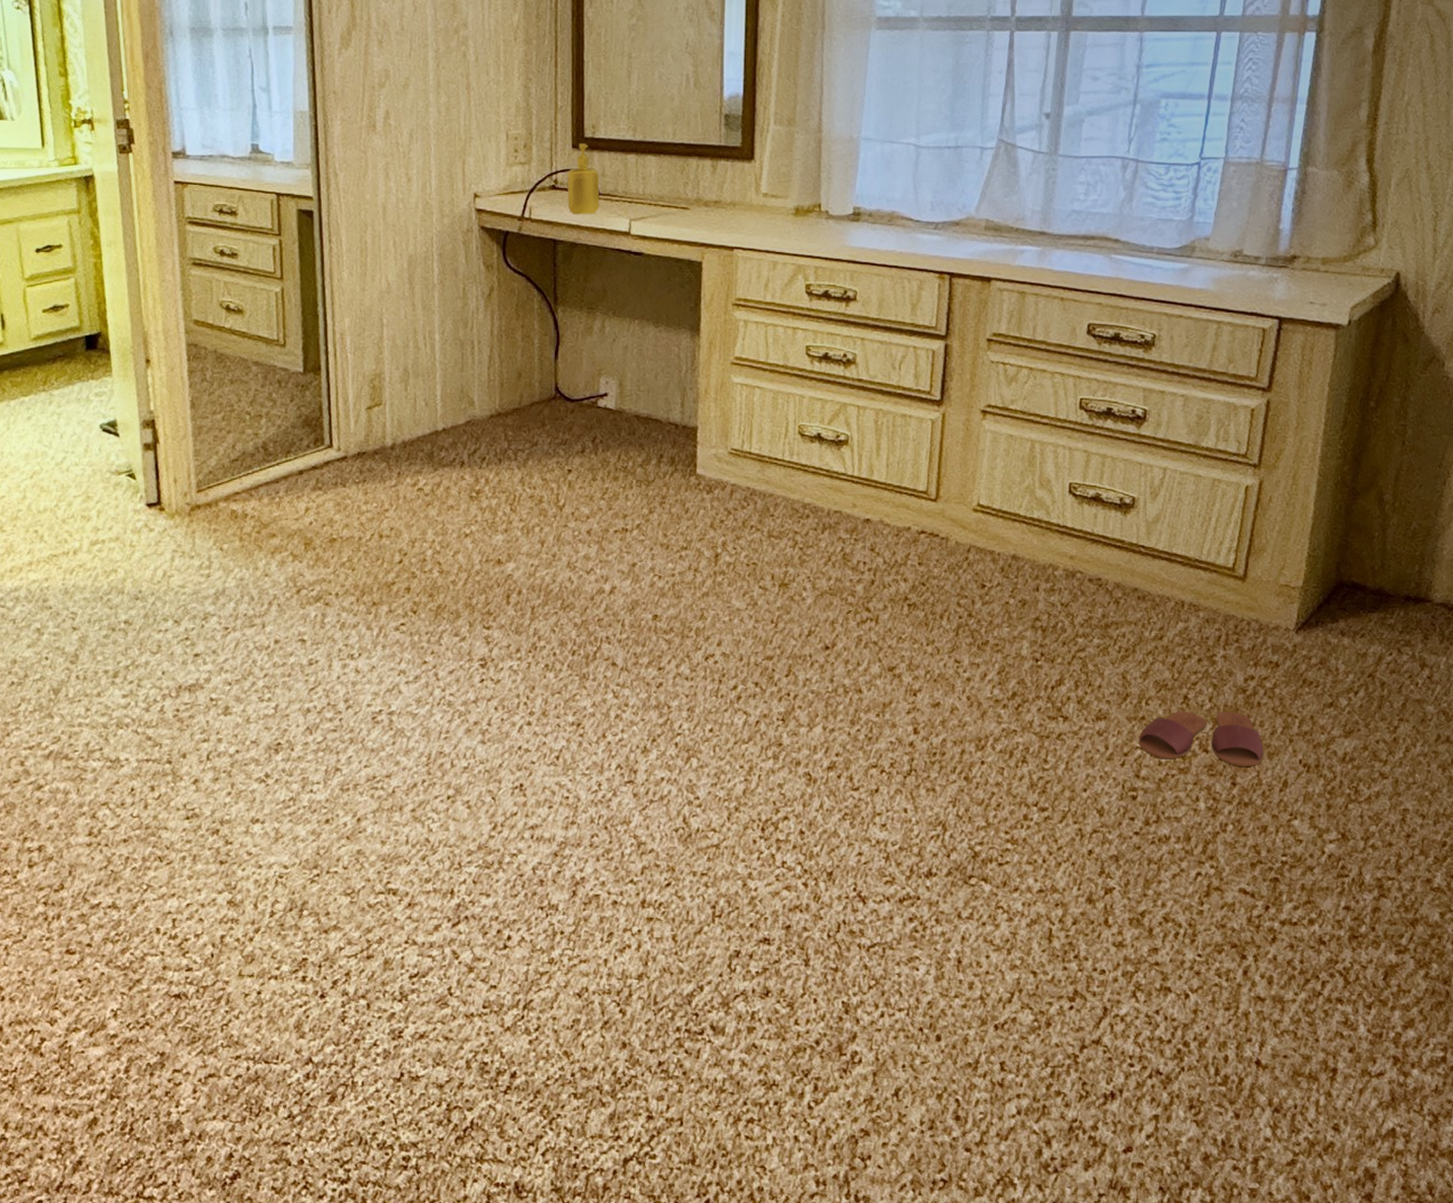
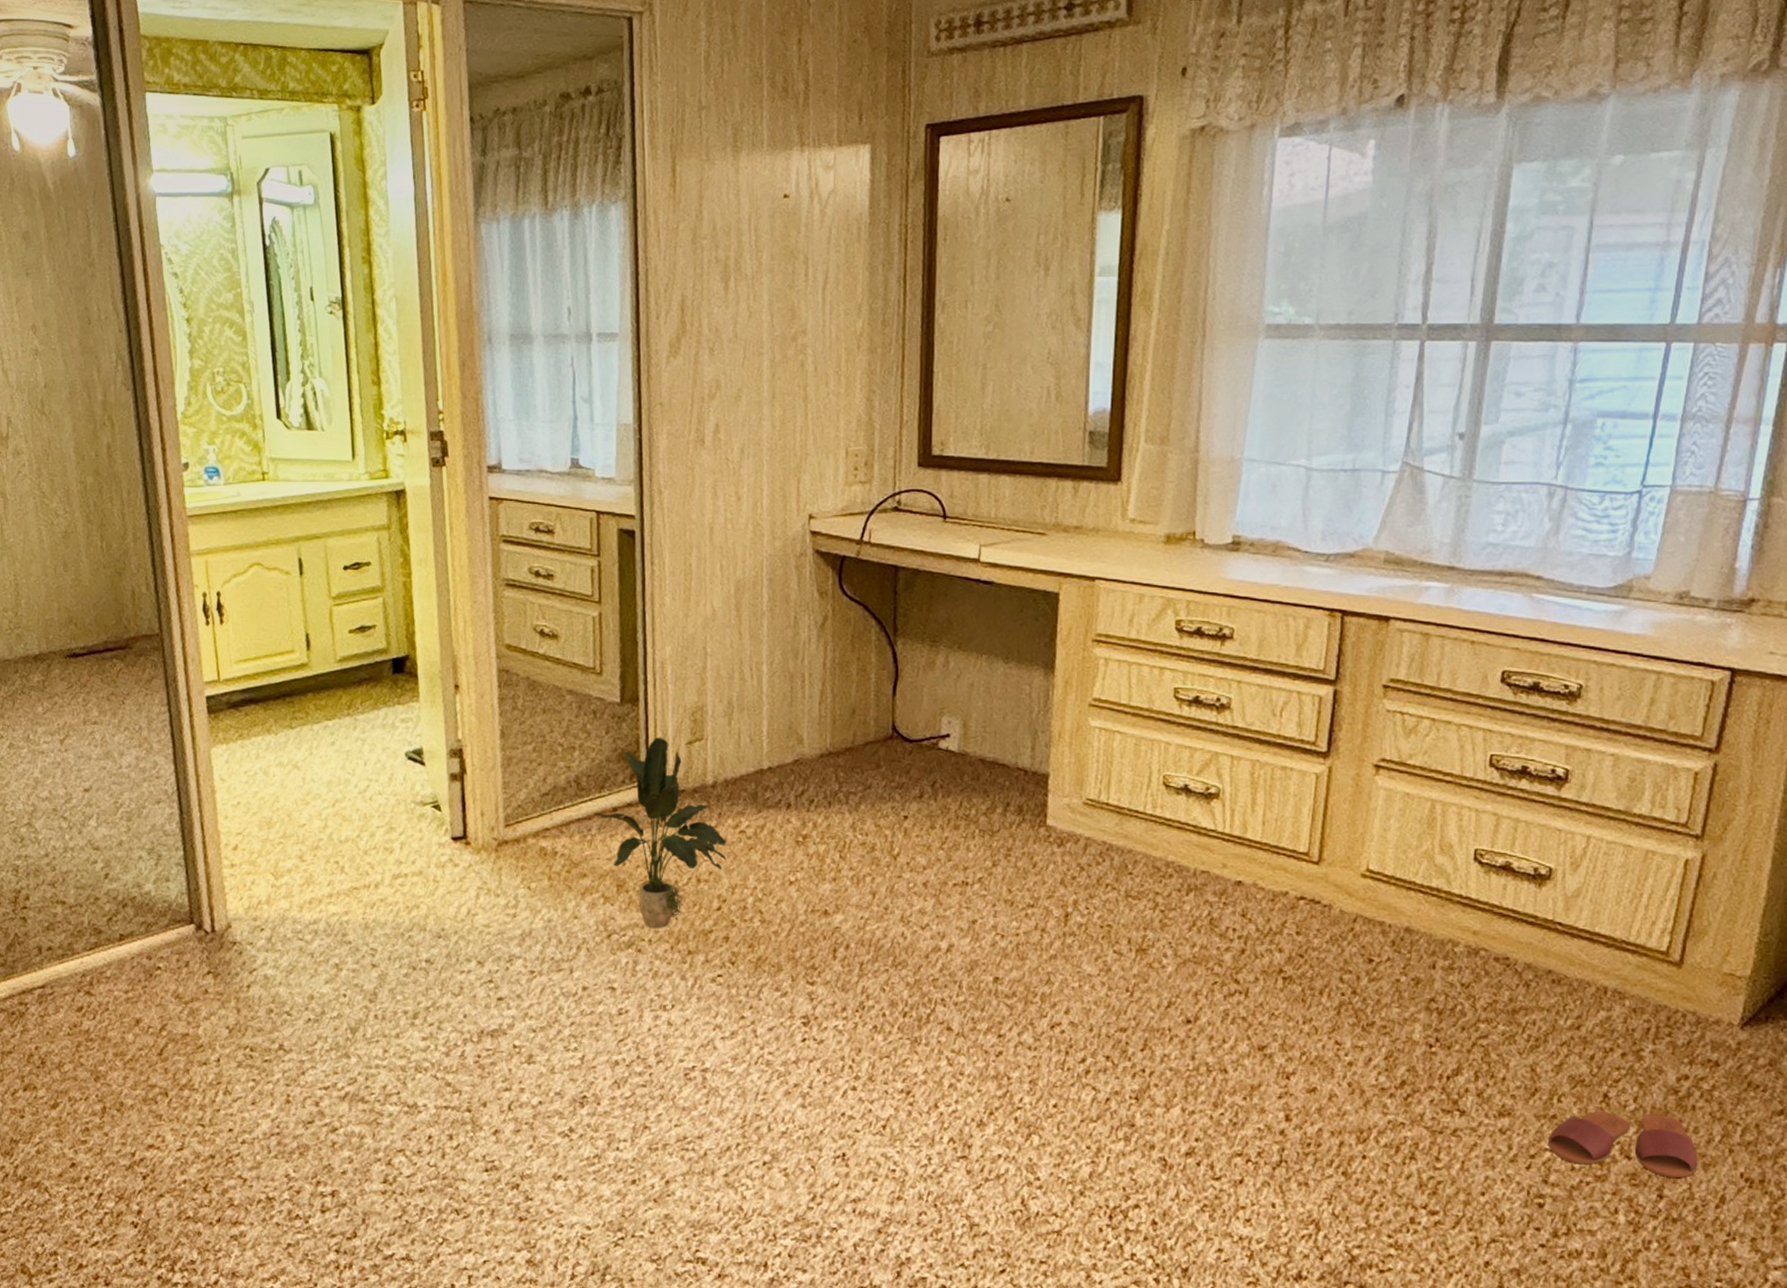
potted plant: none [281,403,406,583] -> present [593,737,727,929]
soap dispenser: present [567,142,600,215] -> none [910,460,947,540]

